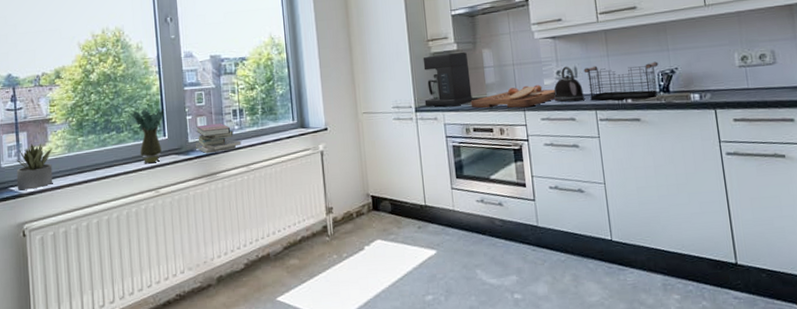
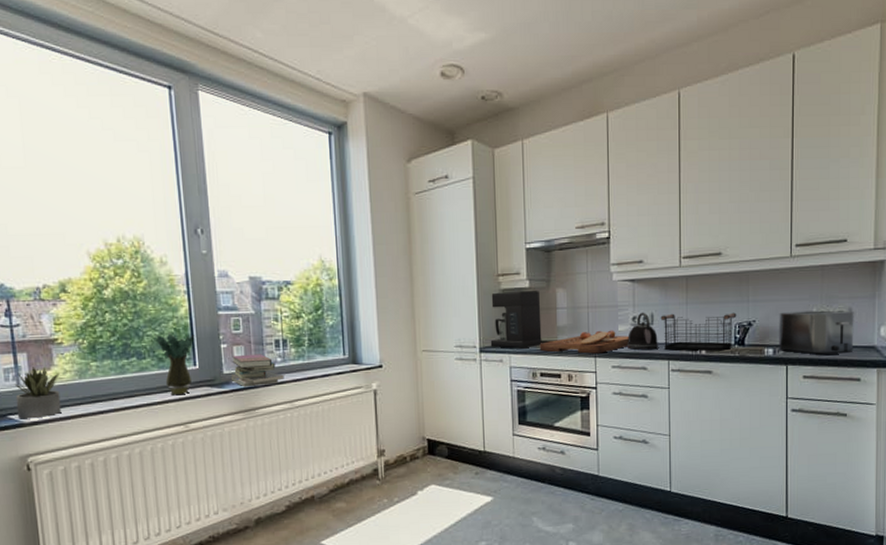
toaster: none [701,53,782,99] -> present [779,310,854,356]

